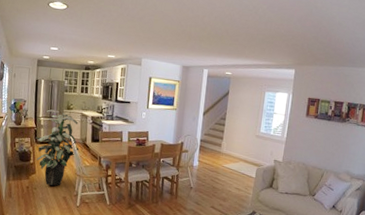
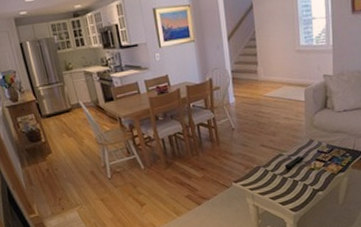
indoor plant: present [35,109,80,186] -> none [39,74,94,162]

